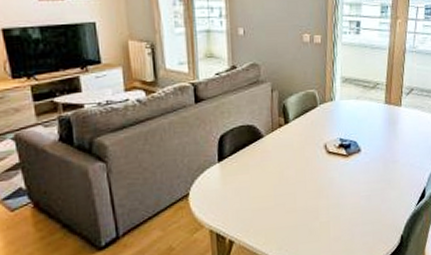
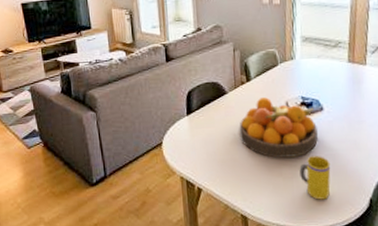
fruit bowl: none [275,140,355,203] -> present [239,97,318,158]
mug: none [336,197,366,242] -> present [299,156,331,200]

